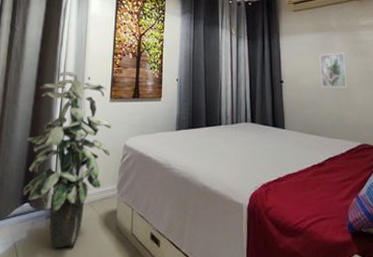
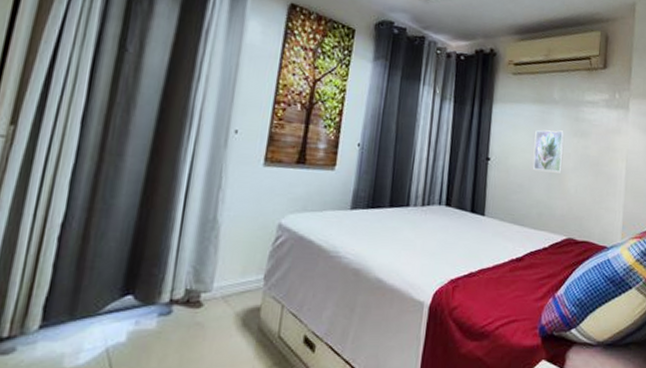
indoor plant: present [23,72,111,248] -> none [124,119,263,354]

